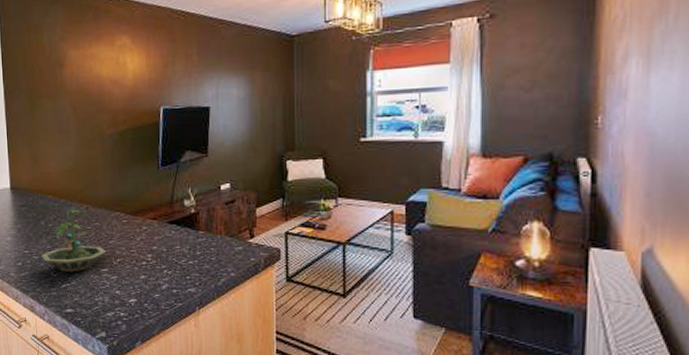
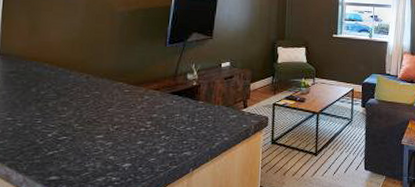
terrarium: present [41,209,106,273] -> none [27,77,104,139]

